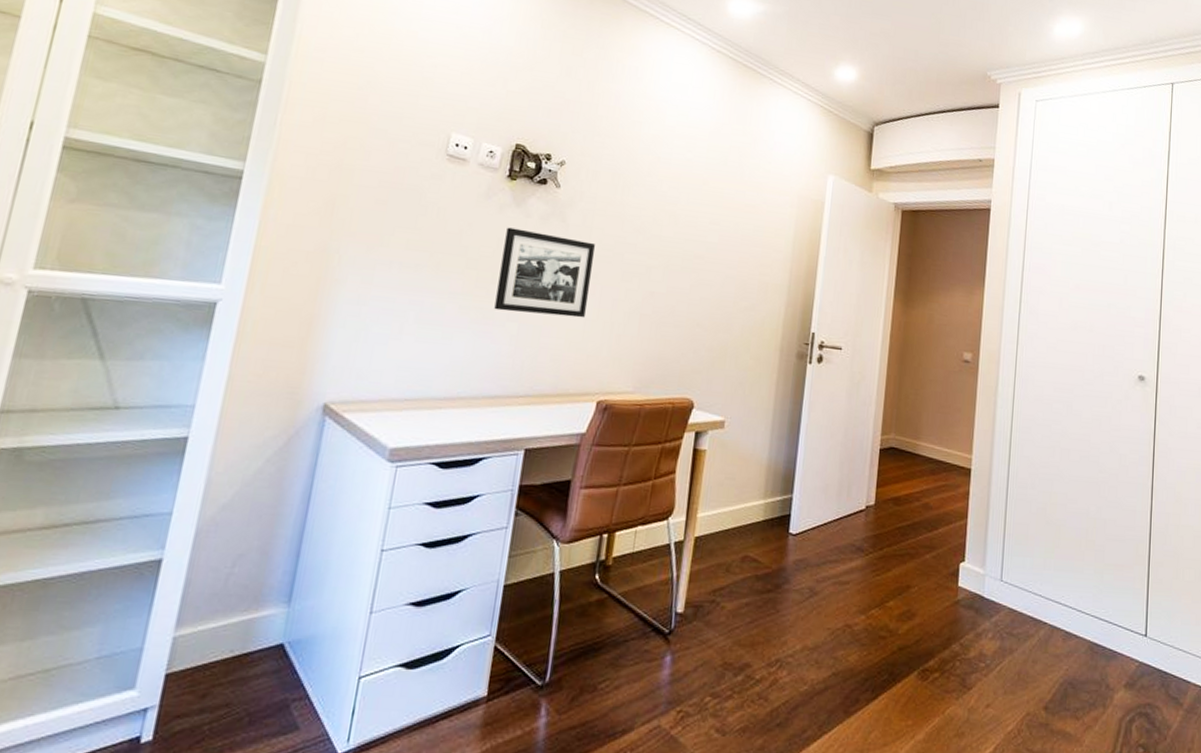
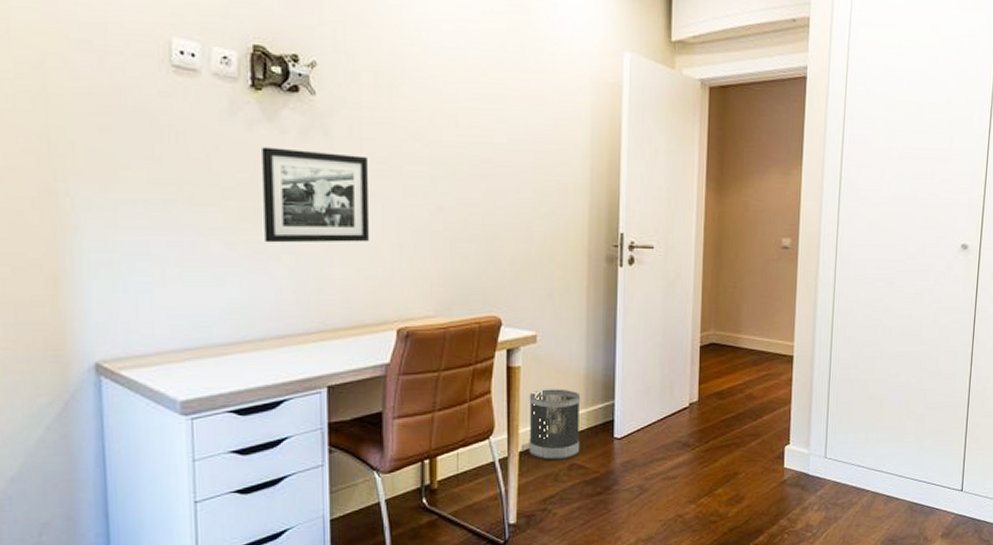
wastebasket: none [704,475,761,550] -> present [529,389,581,460]

